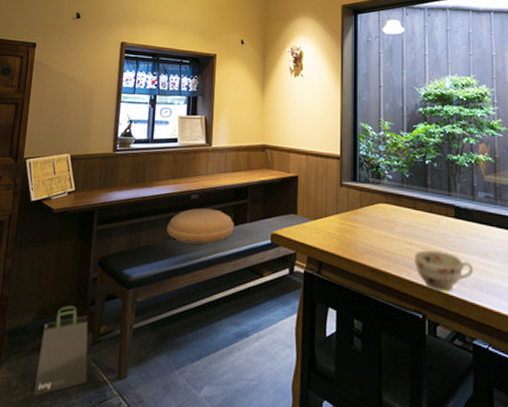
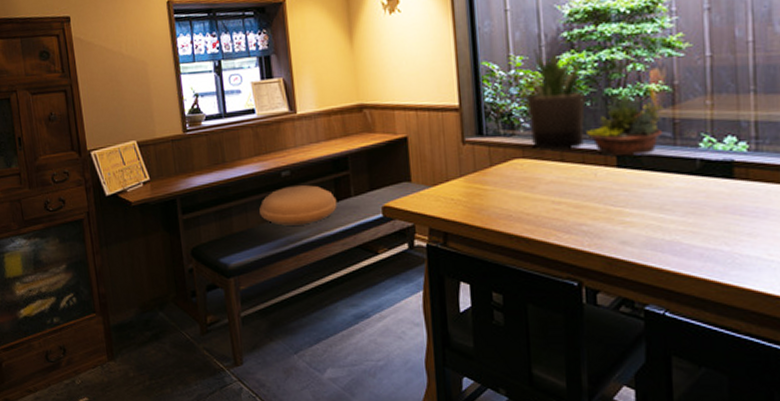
shopping bag: present [33,306,89,396] -> none [148,299,203,385]
planter: none [389,118,433,200] -> present [524,49,585,150]
teacup: present [414,250,473,292] -> none [564,208,643,255]
succulent planter: none [433,160,489,210] -> present [587,94,664,156]

